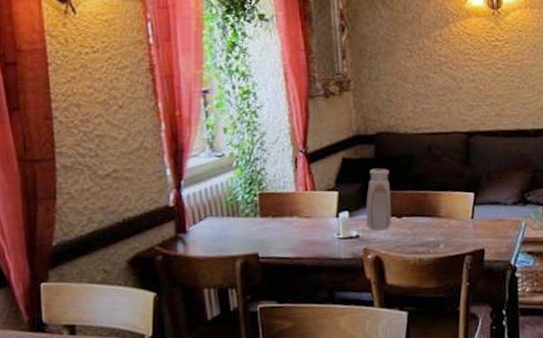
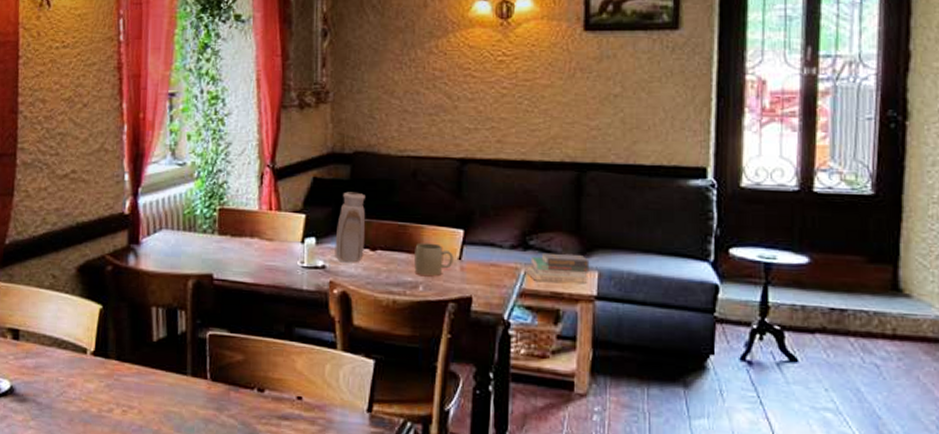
mug: none [434,206,467,236] -> present [414,243,454,277]

